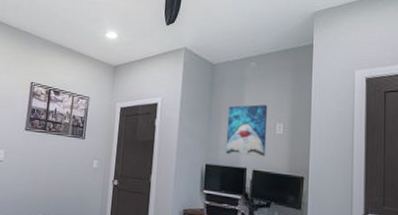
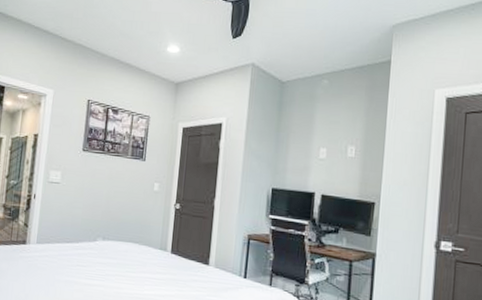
wall art: present [225,104,268,157] -> none [293,125,340,181]

